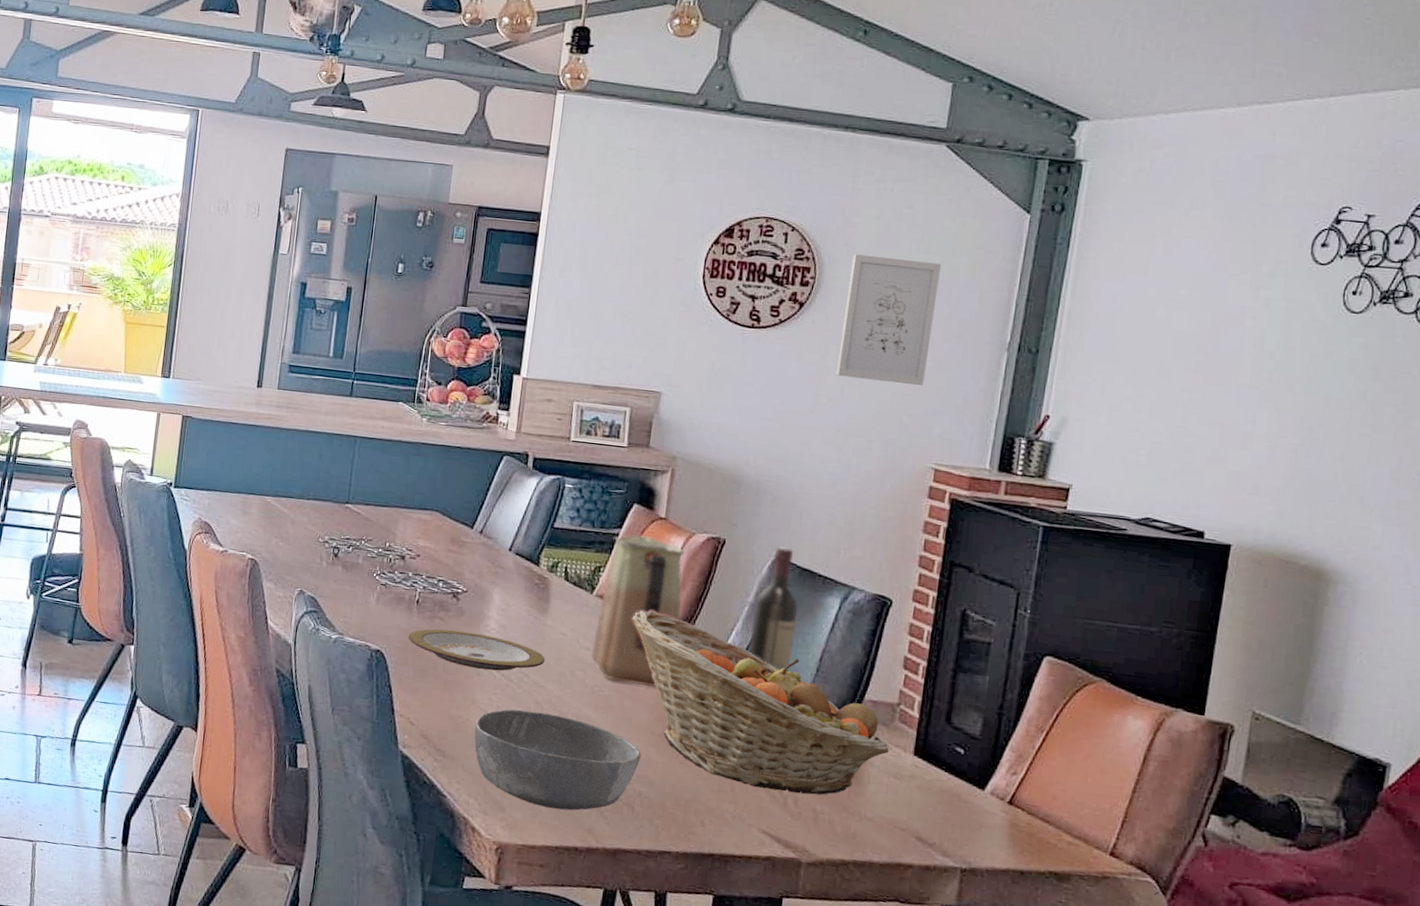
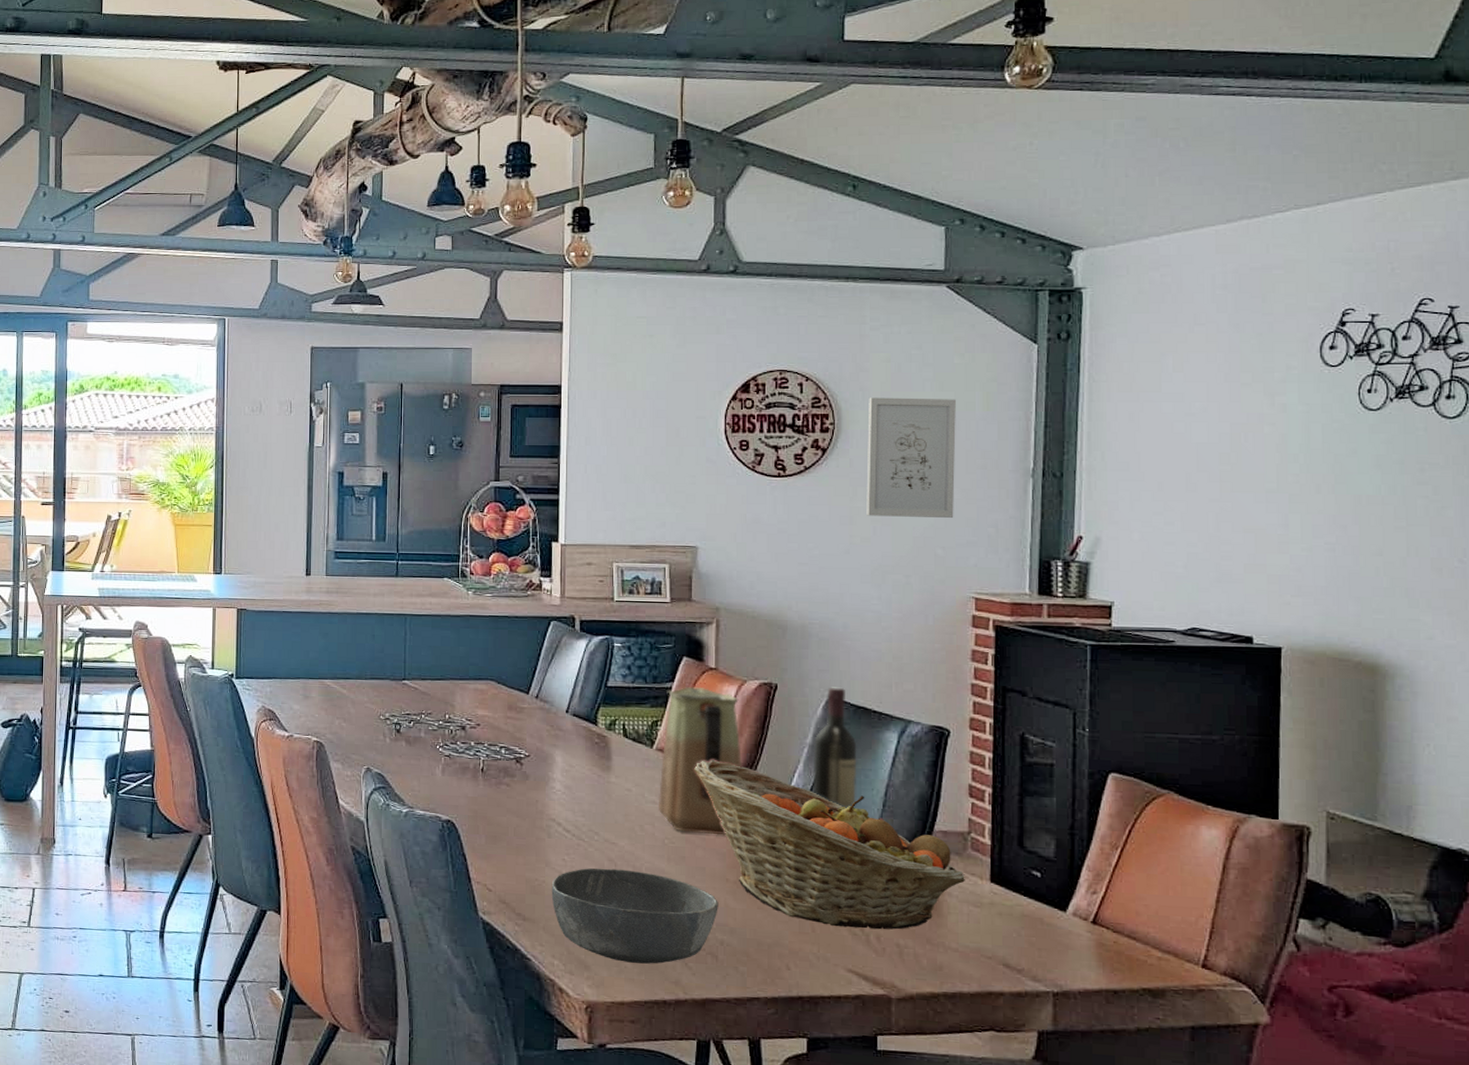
plate: present [408,628,546,671] -> none [476,794,614,831]

